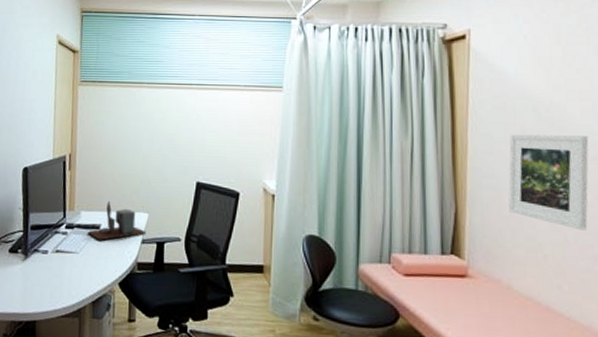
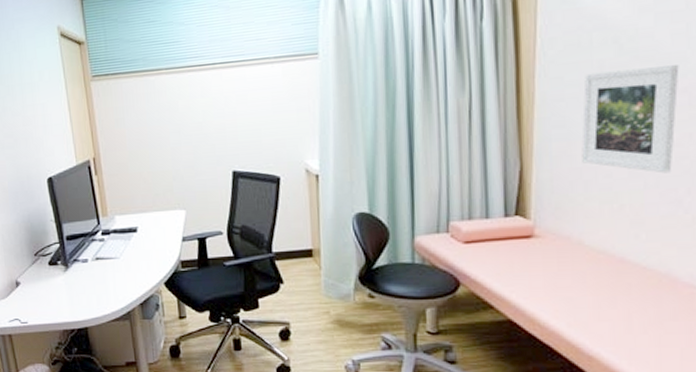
desk organizer: present [88,200,147,241] -> none [125,201,186,243]

